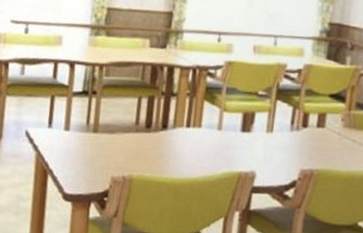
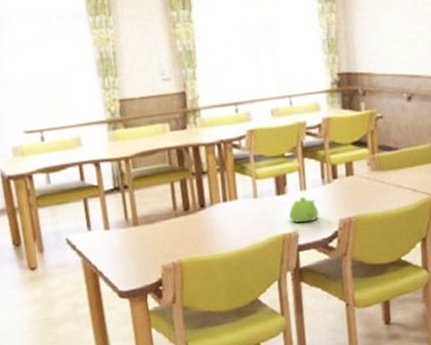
teapot: none [250,138,282,165] -> present [289,196,320,223]

